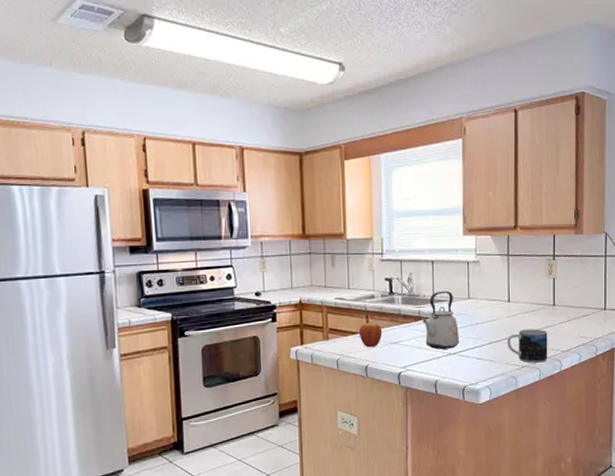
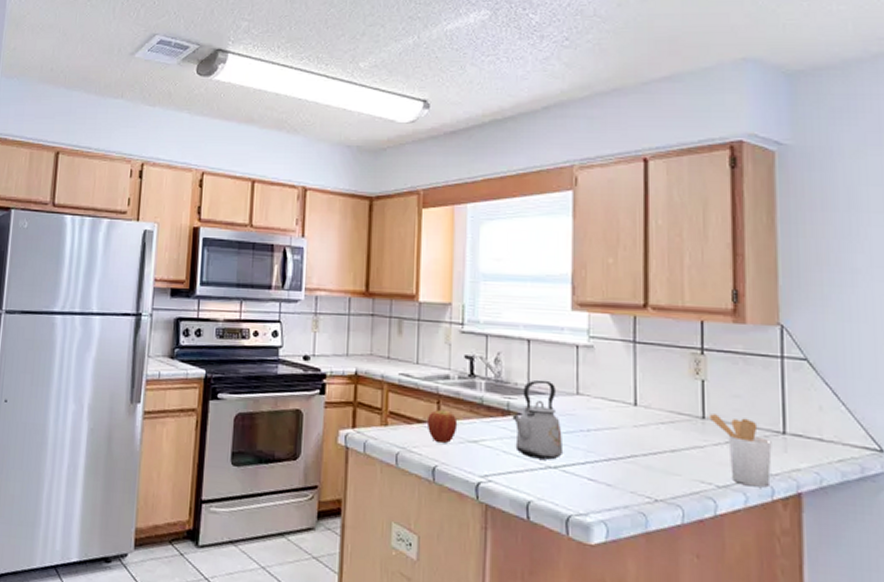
mug: present [507,328,548,363] -> none [632,446,695,499]
utensil holder: none [557,301,597,348] -> present [709,414,772,488]

